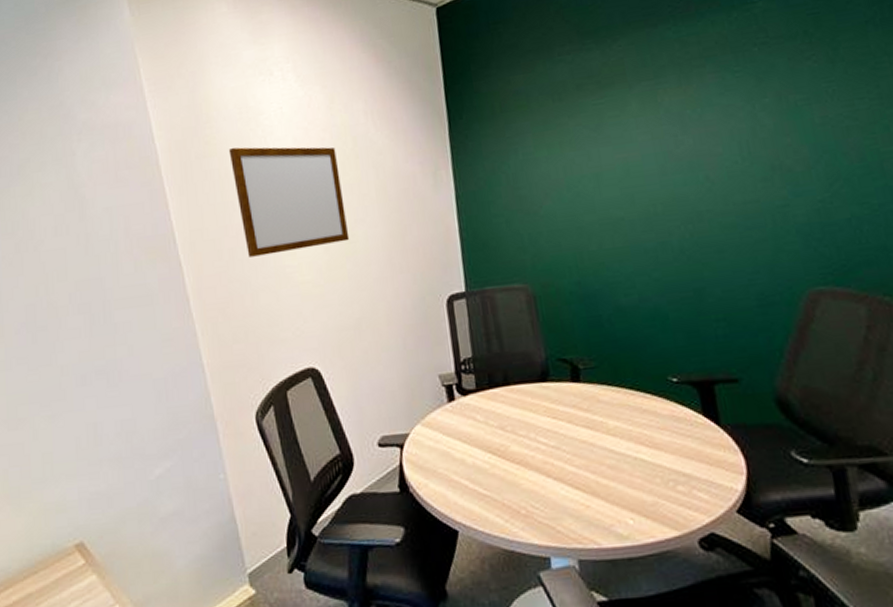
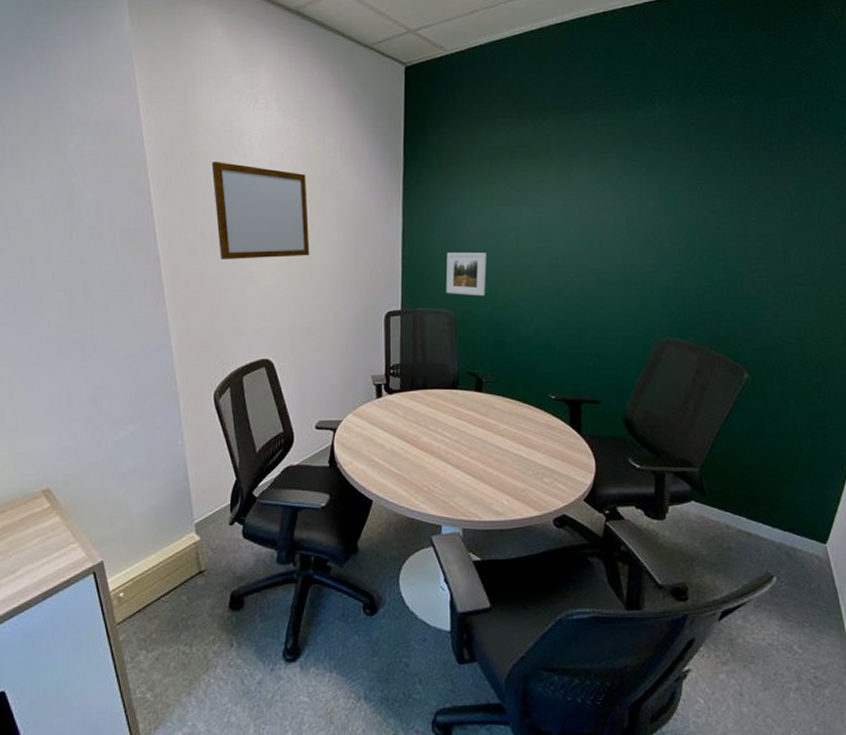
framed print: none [513,209,568,266] -> present [446,252,487,296]

